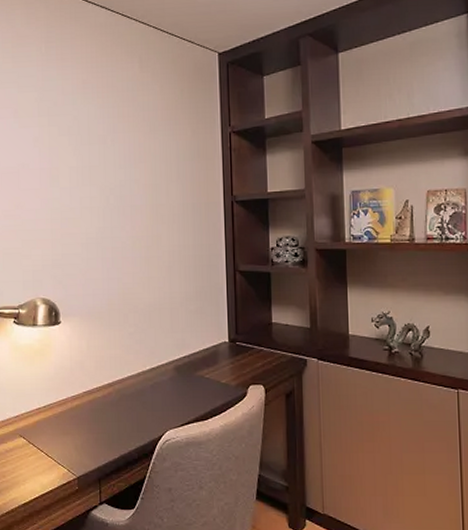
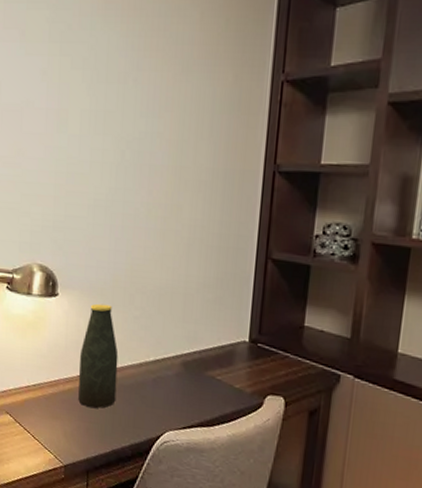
bottle: none [84,325,120,419] -> present [78,303,119,408]

